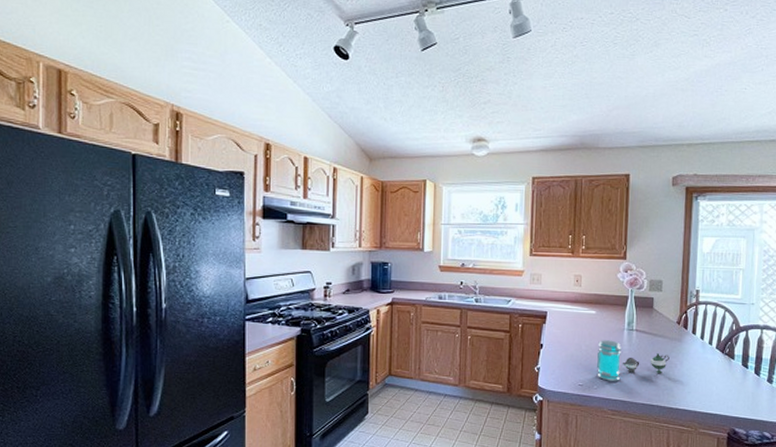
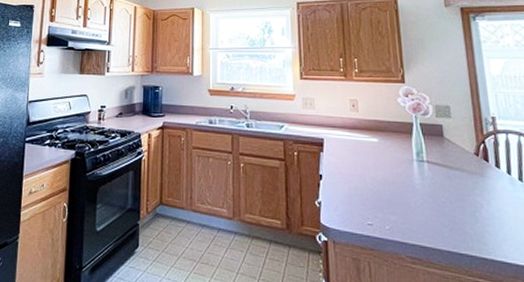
jar: present [597,340,621,381] -> none [385,172,416,222]
teapot: present [622,353,670,373] -> none [415,190,473,214]

